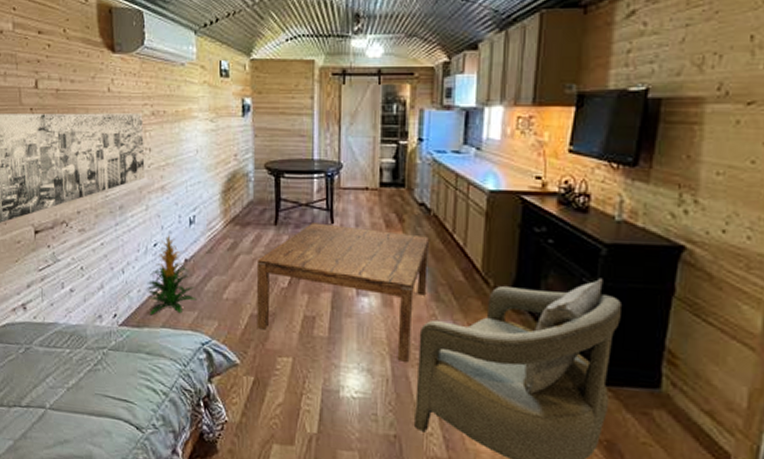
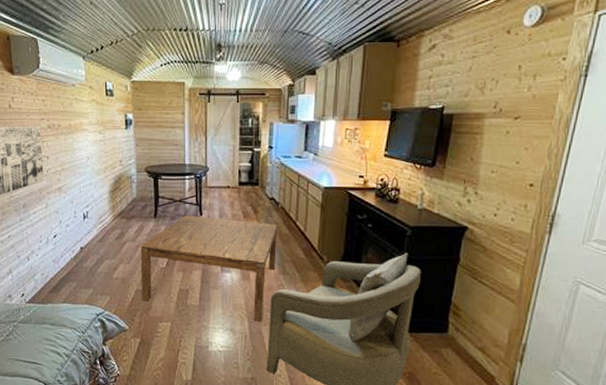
indoor plant: present [146,235,197,314] -> none [48,228,91,293]

